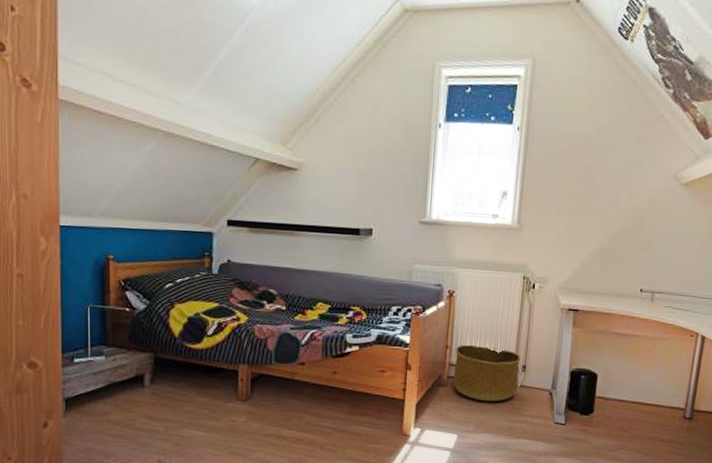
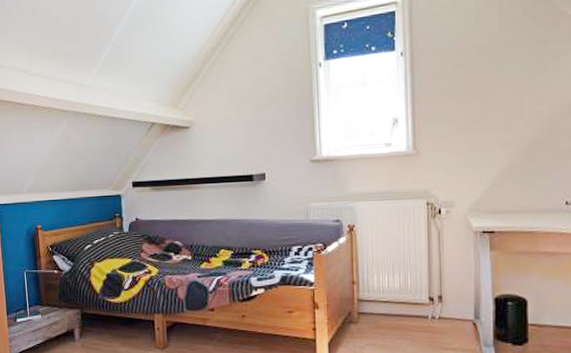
basket: present [453,345,521,402] -> none [363,279,436,337]

